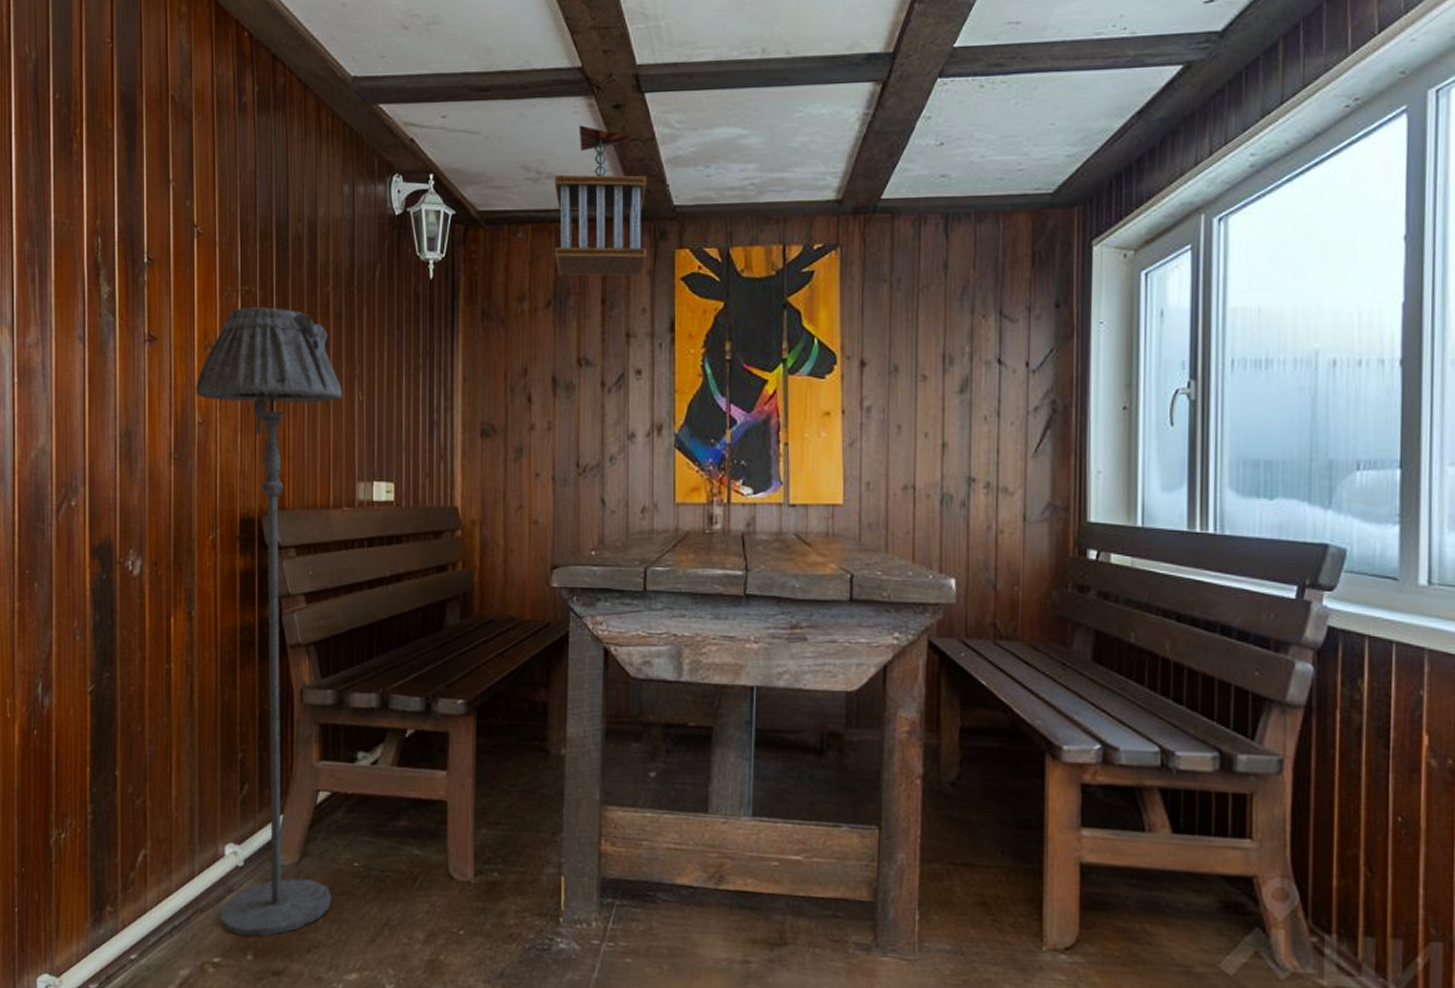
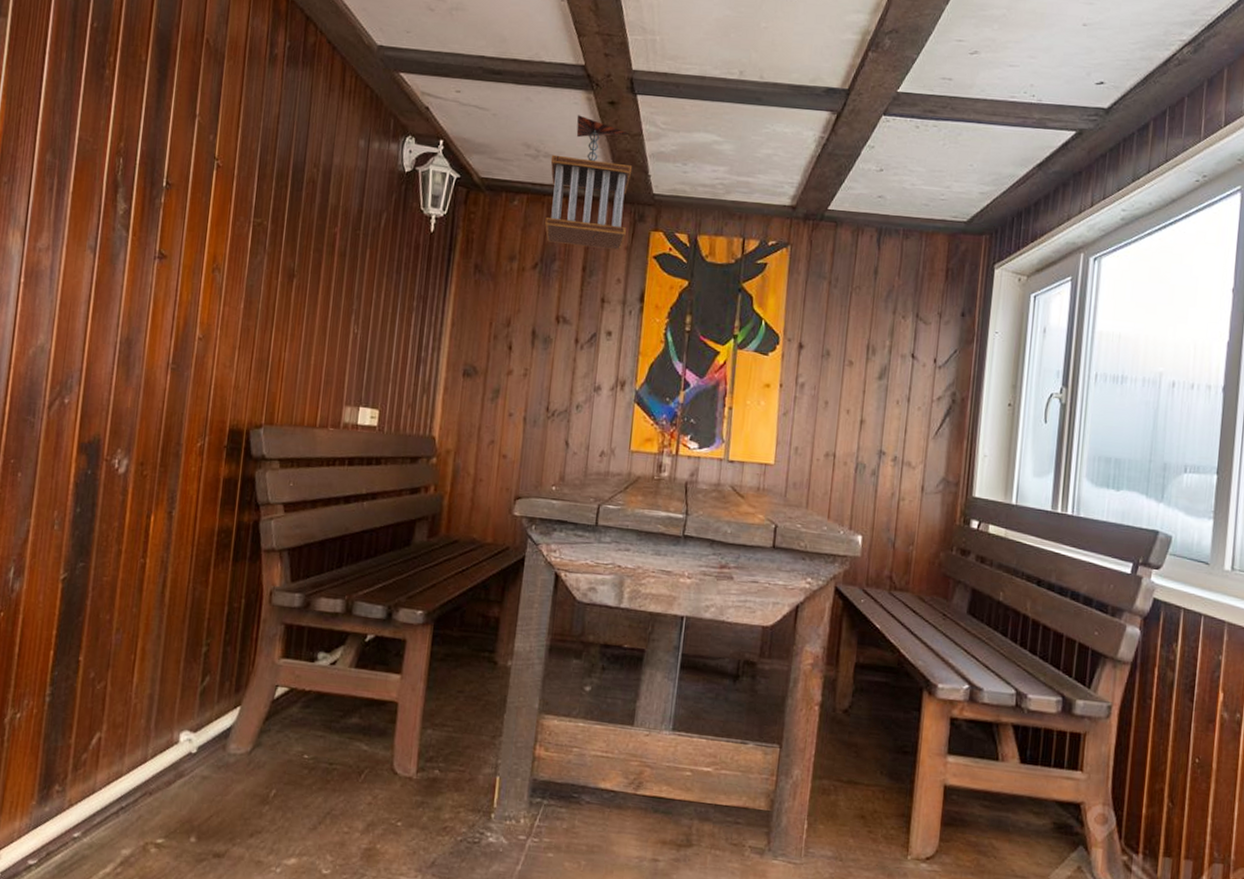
floor lamp: present [196,307,343,937] -> none [167,238,340,821]

